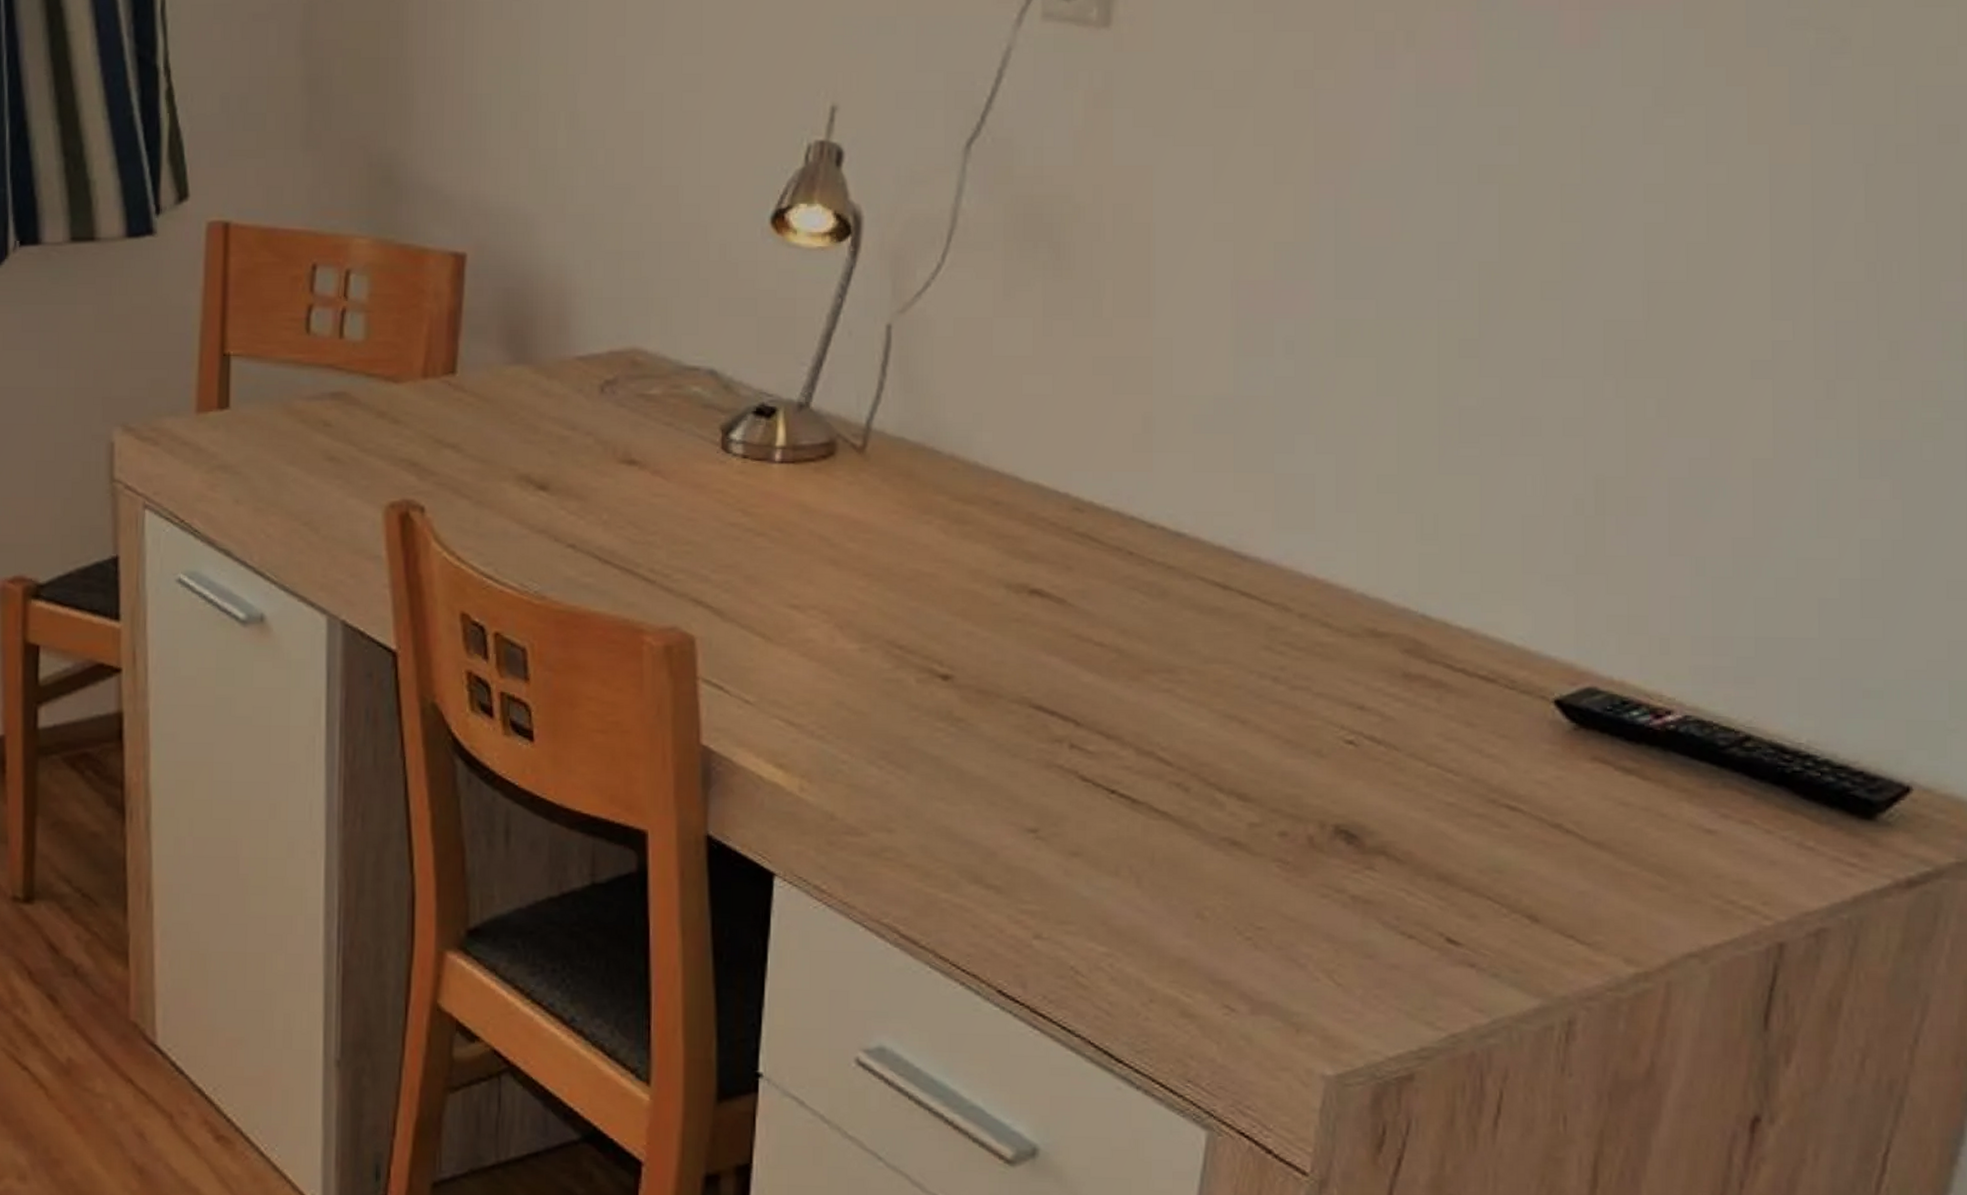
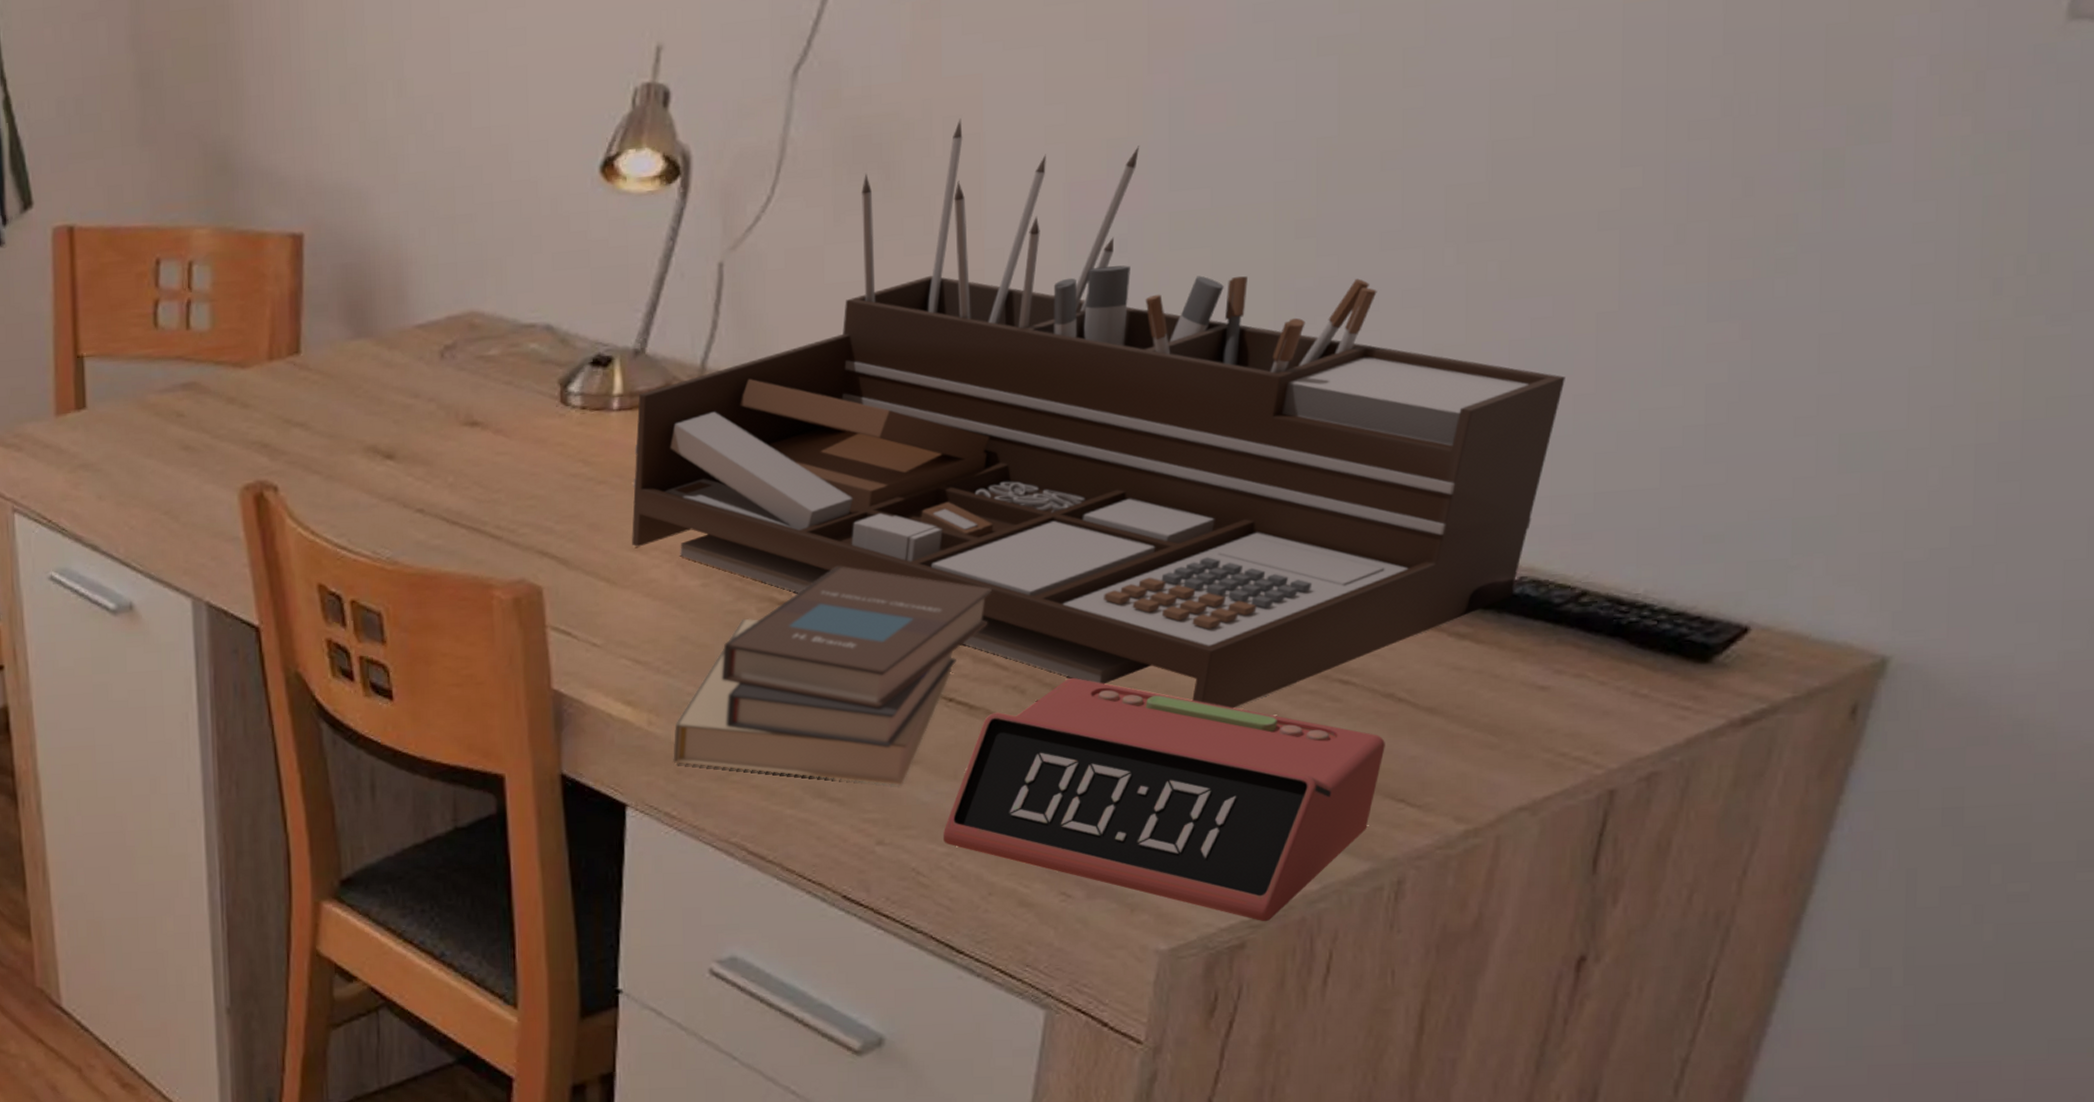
desk organizer: none [790,207,1724,826] -> present [632,118,1565,709]
books: none [823,643,1156,878] -> present [672,566,992,786]
alarm clock: none [1102,779,1554,1054] -> present [942,677,1385,922]

